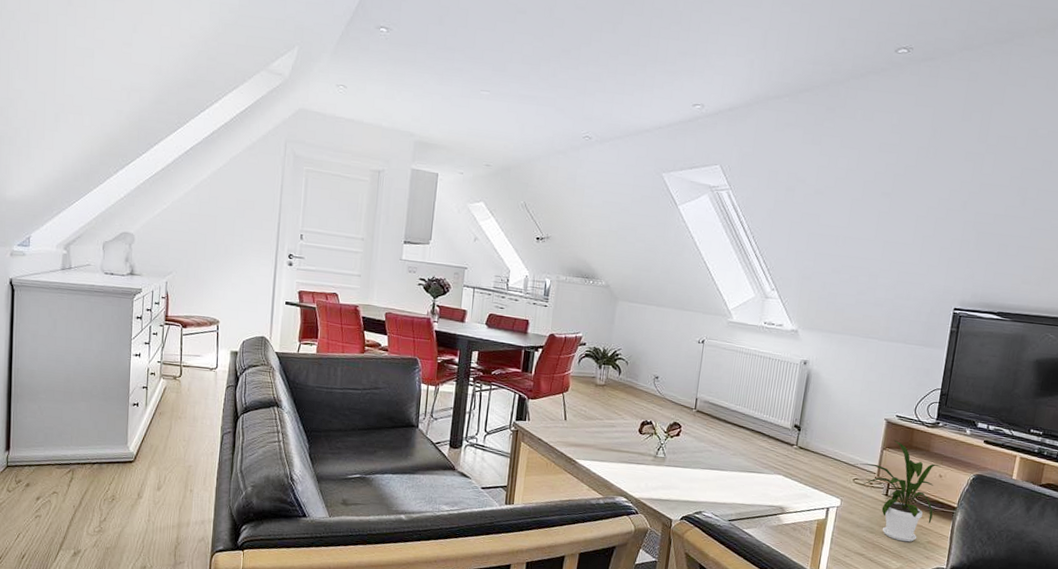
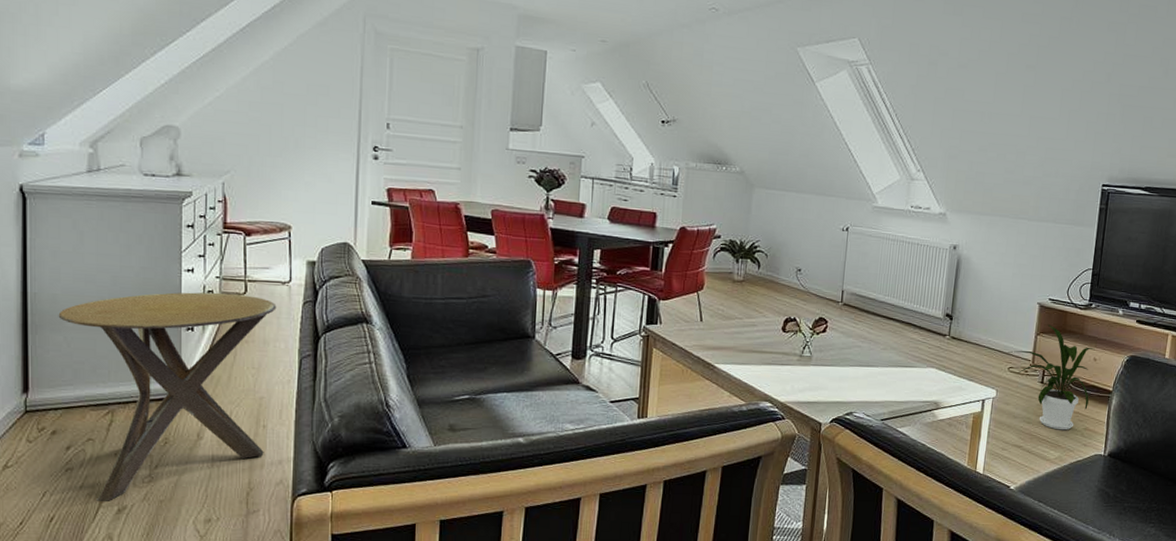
side table: none [35,373,205,545] -> present [58,292,277,501]

